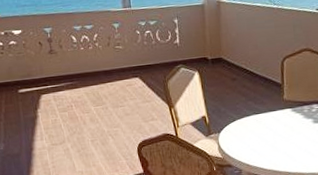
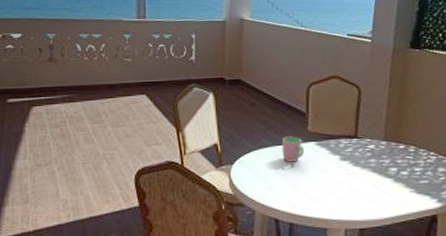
cup: none [261,105,281,128] -> present [281,136,304,162]

